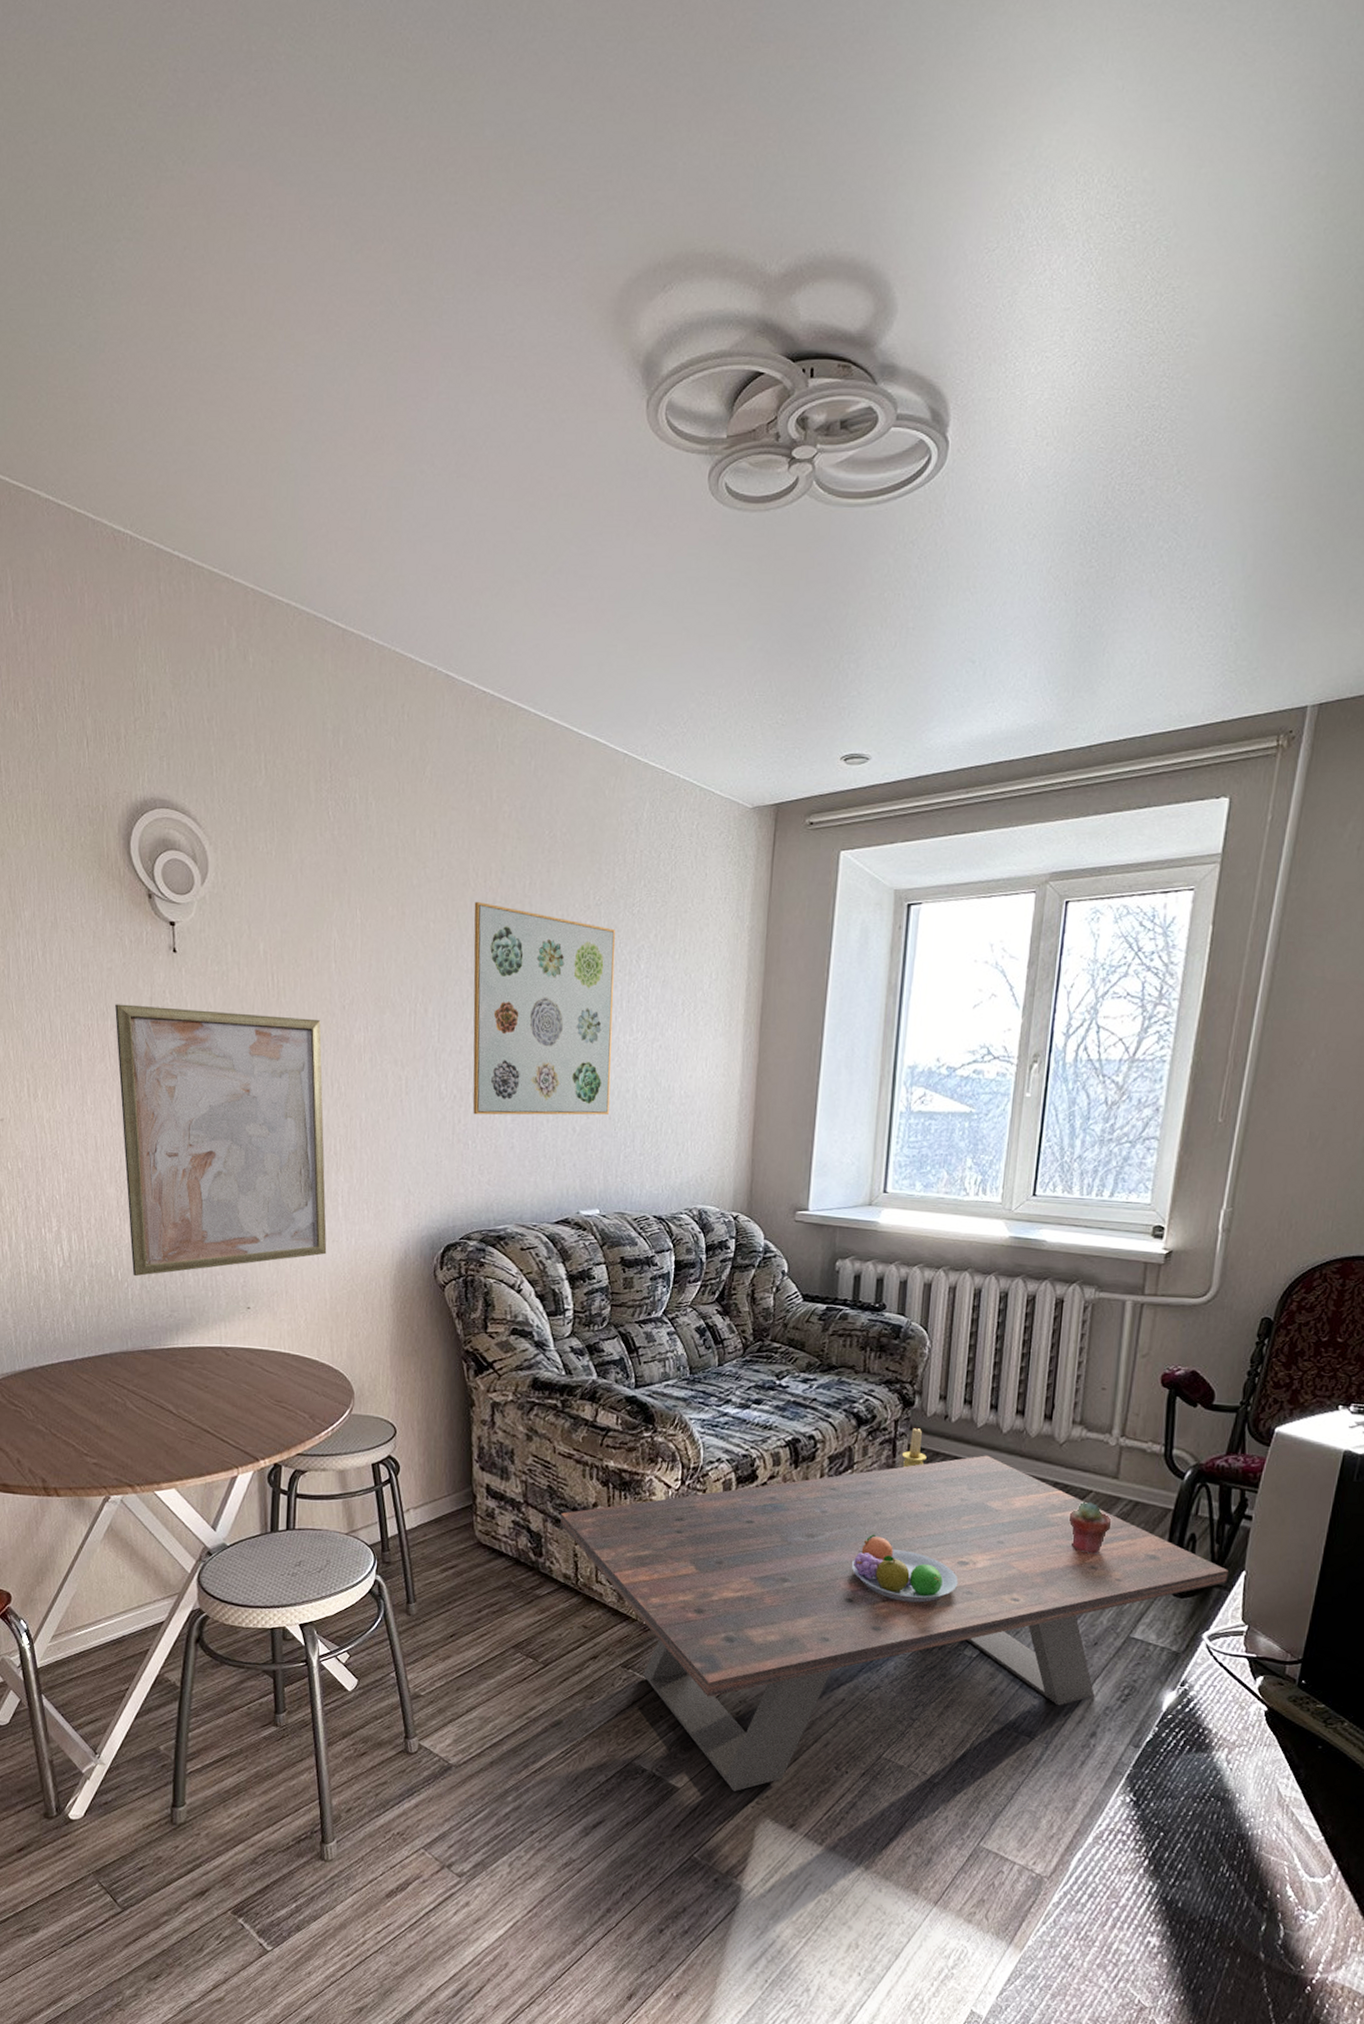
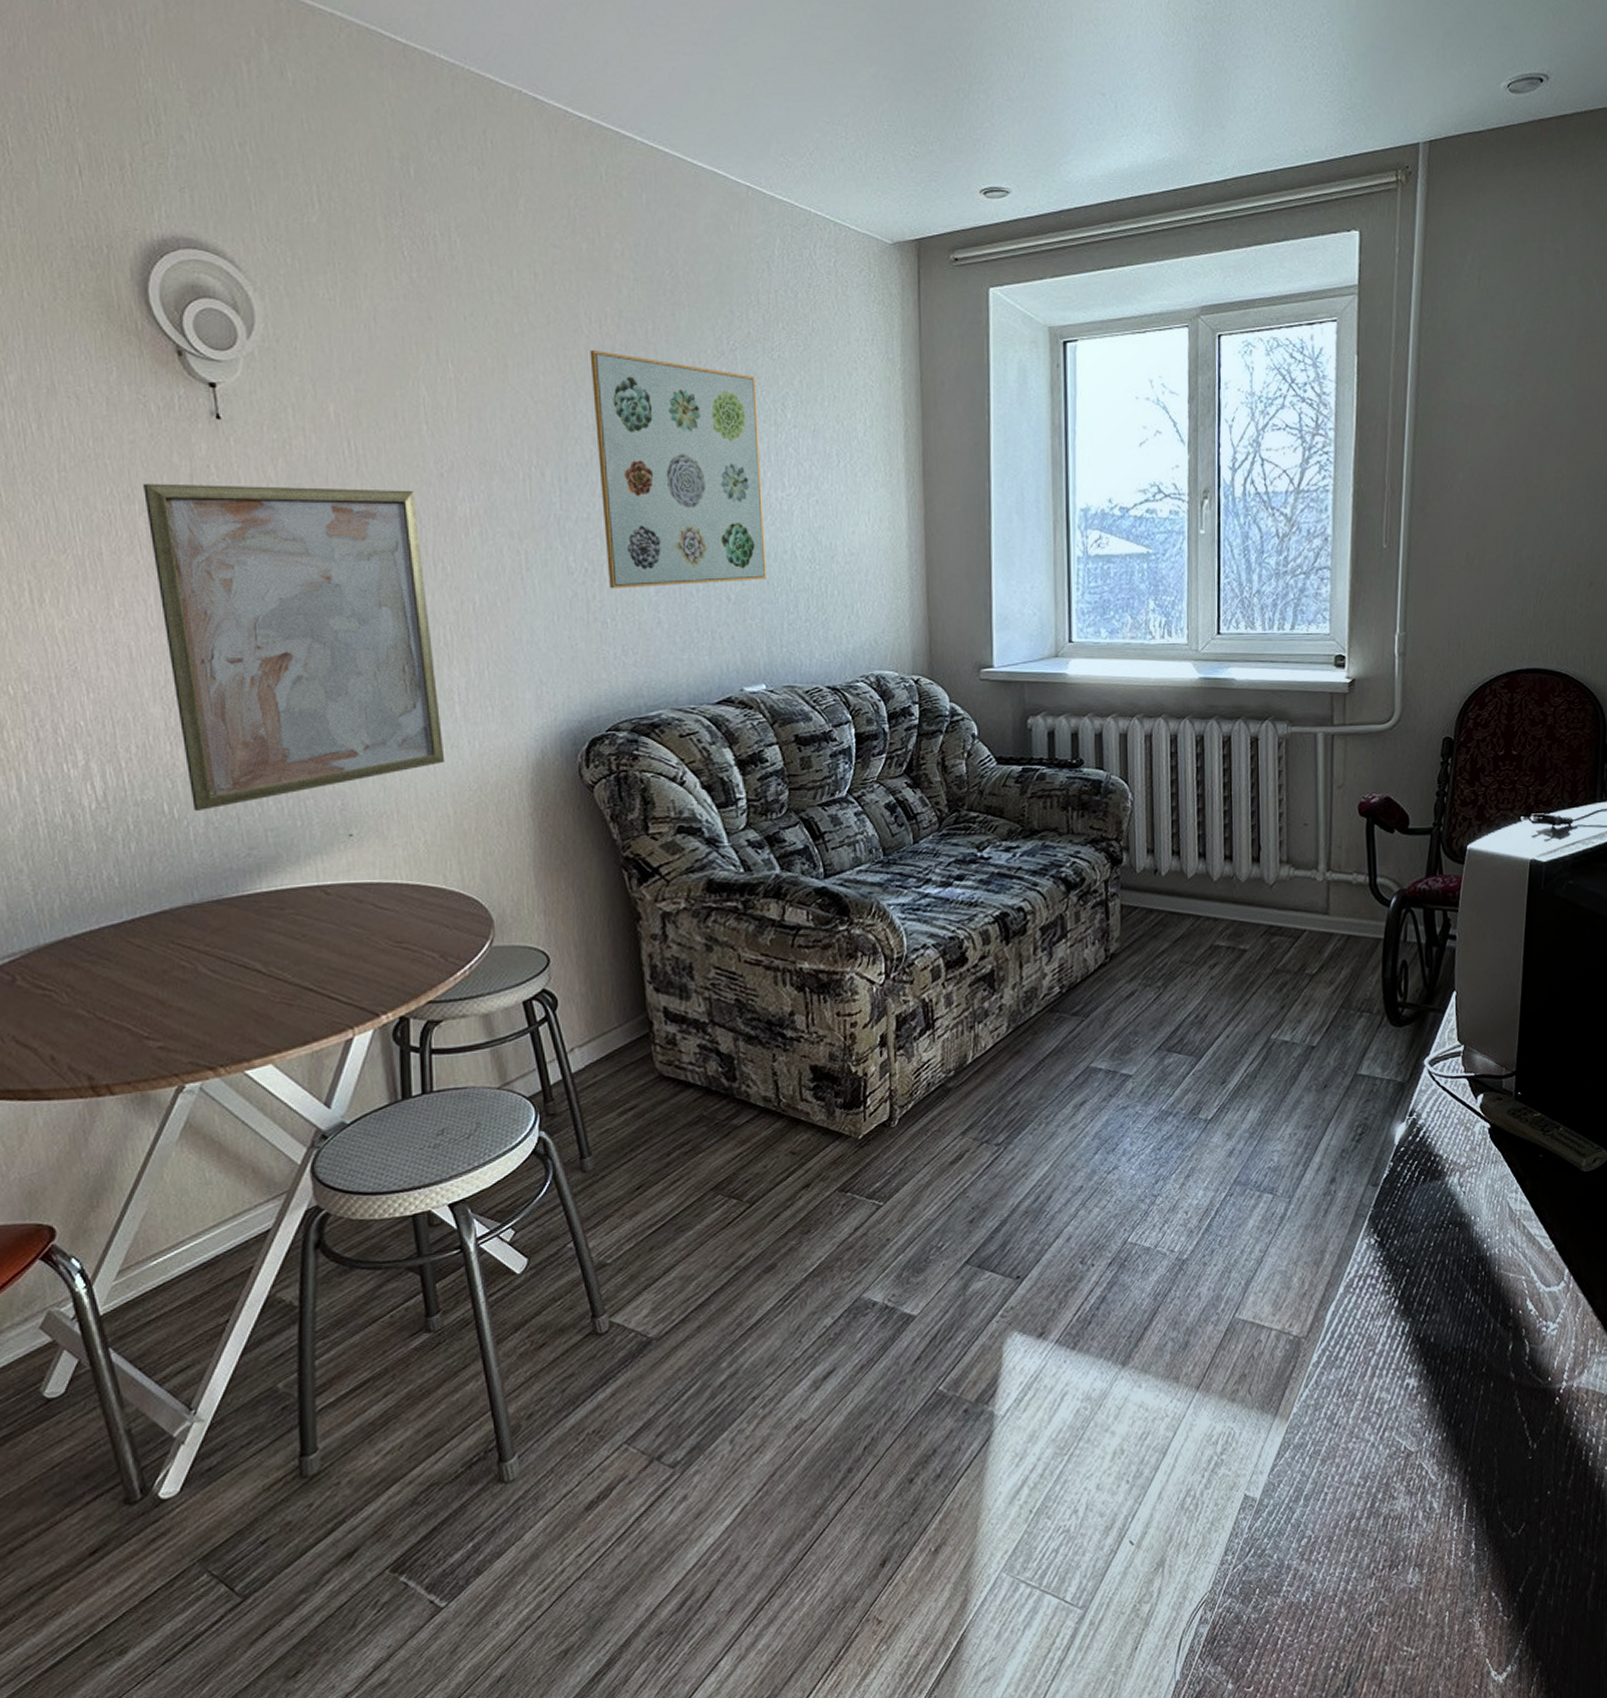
coffee table: present [560,1455,1228,1791] -> none [753,906,1441,1308]
fruit bowl: present [852,1534,959,1603] -> none [1076,1004,1186,1072]
candle holder: present [903,1427,927,1468] -> none [1116,885,1141,930]
potted succulent: present [1069,1501,1111,1554] -> none [1286,941,1326,995]

